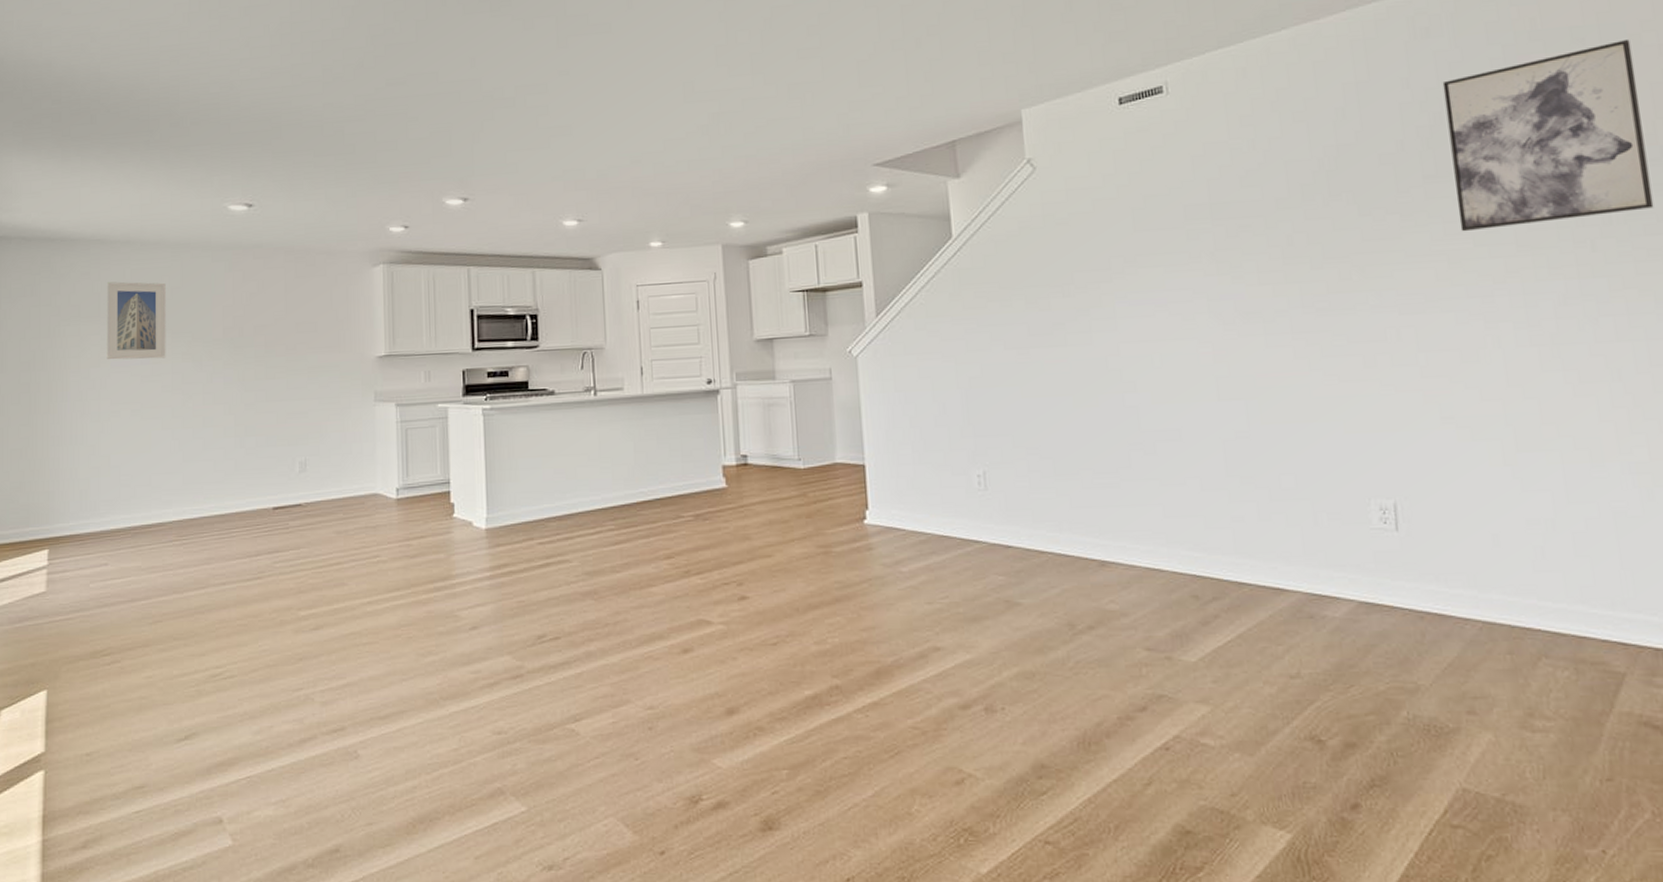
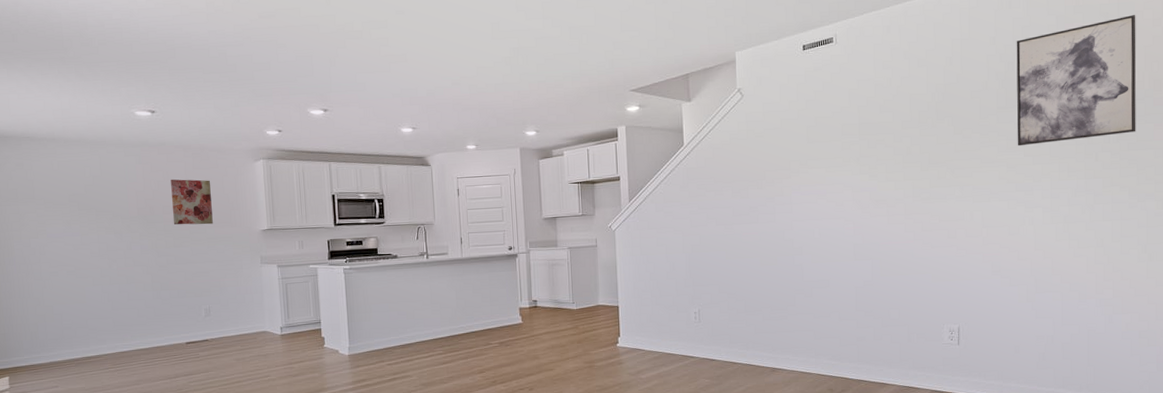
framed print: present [106,281,166,360] -> none [38,171,93,233]
wall art: none [266,290,316,350] -> present [171,179,213,225]

